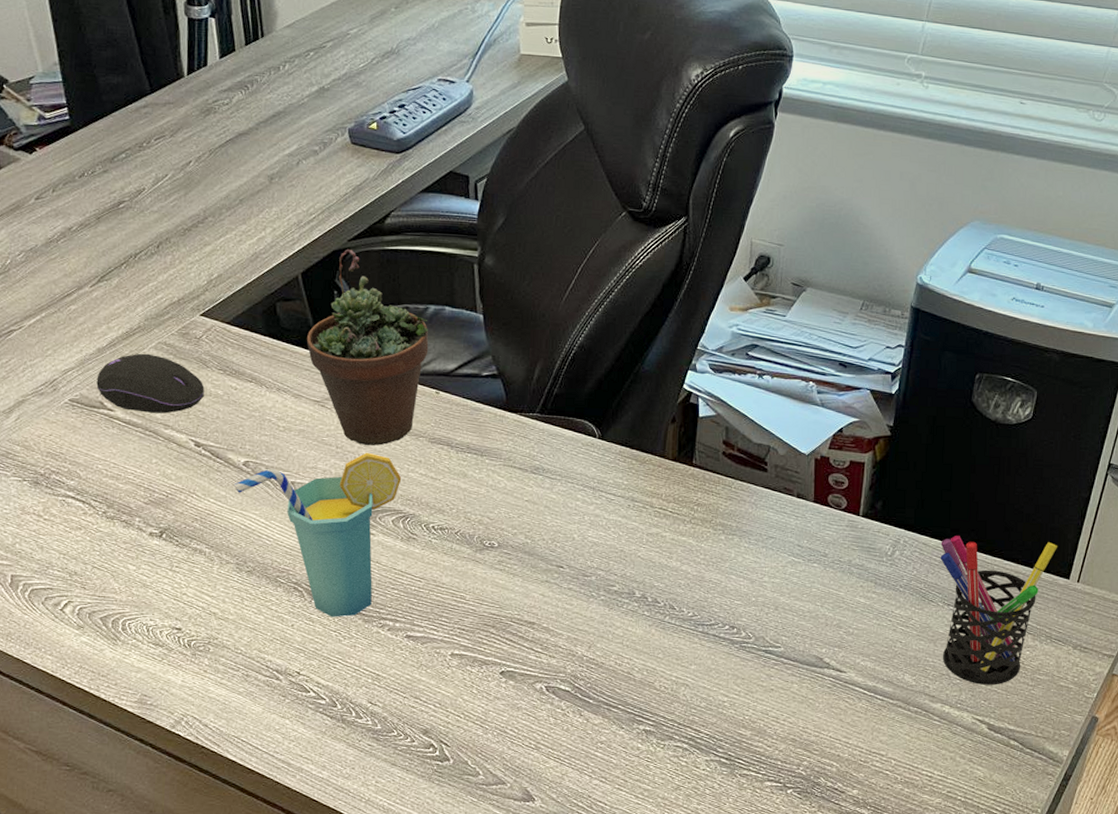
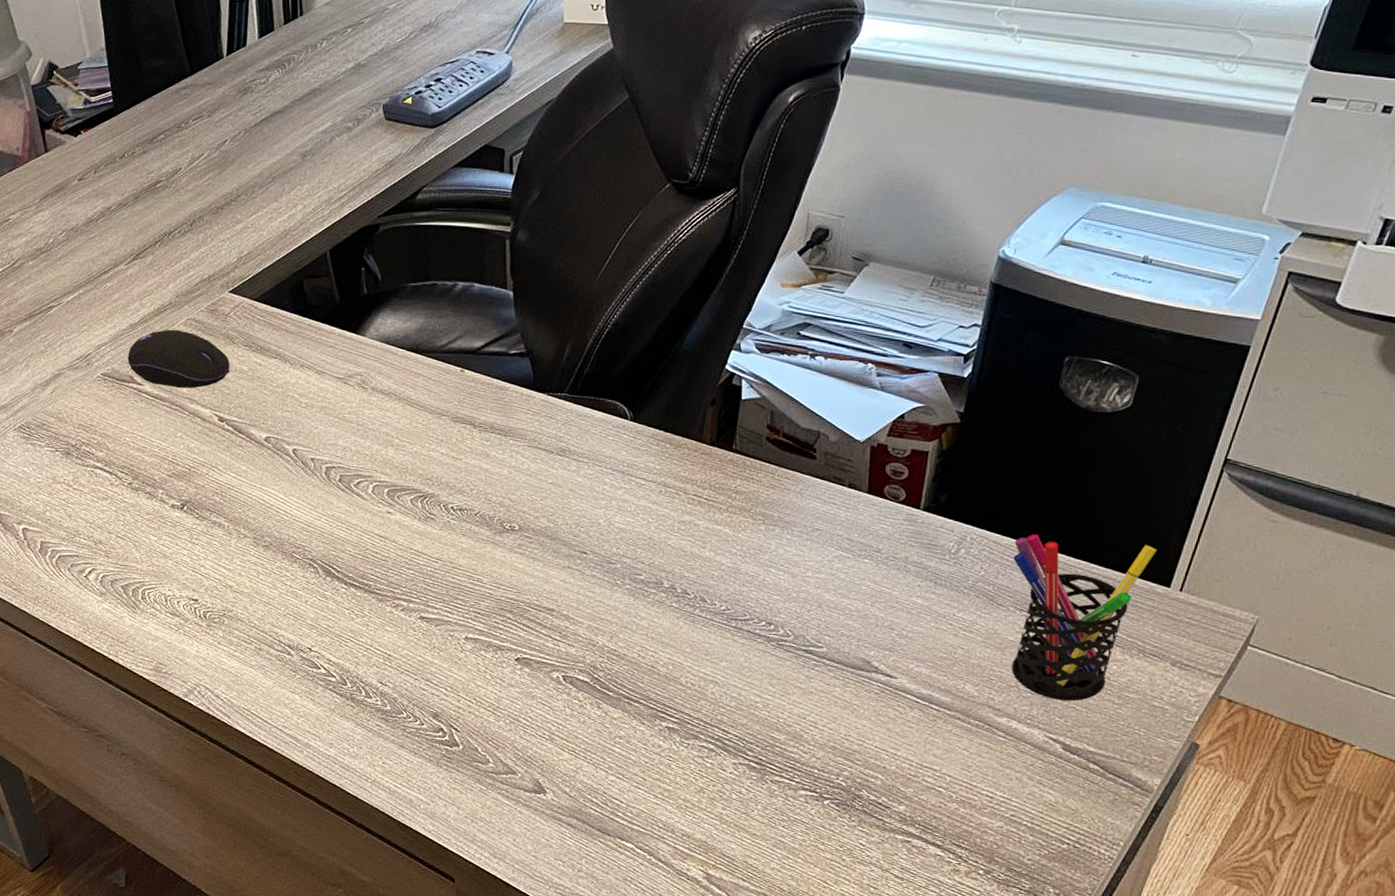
cup: present [233,452,402,617] -> none [254,430,422,595]
succulent plant: present [306,250,429,446] -> none [332,226,456,424]

